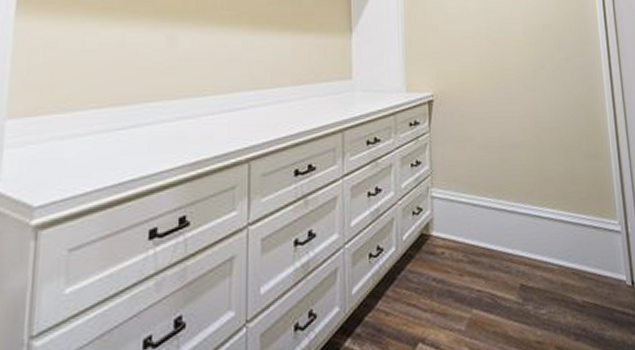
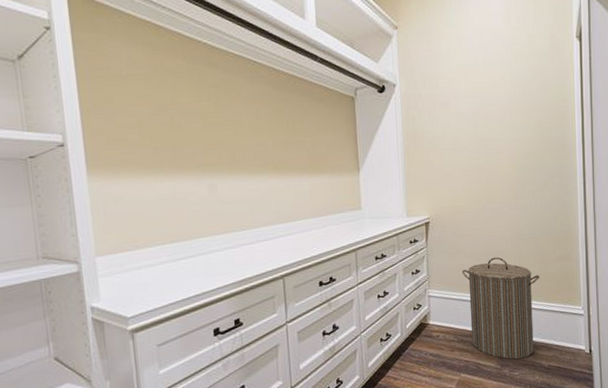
laundry hamper: none [473,149,566,291] -> present [462,257,540,360]

